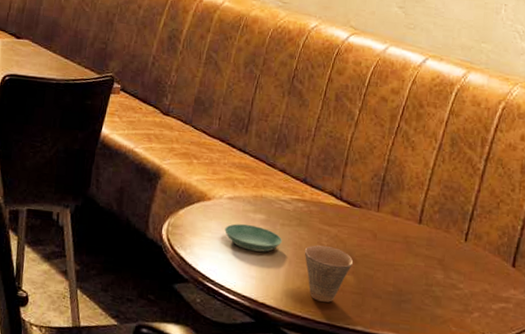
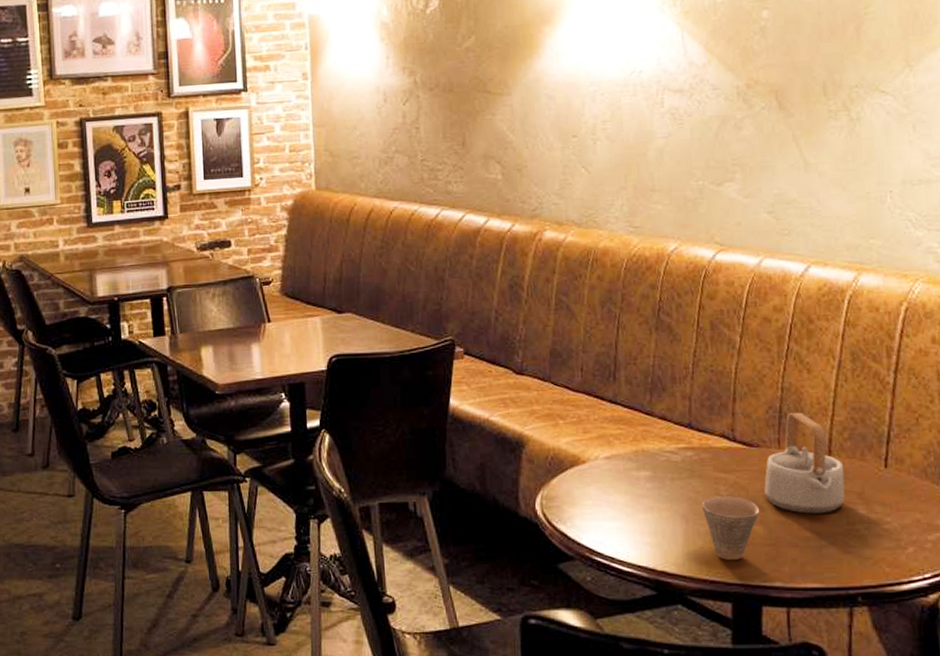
saucer: present [224,224,283,252] -> none [606,484,675,514]
teapot: none [360,182,431,273] -> present [764,412,845,514]

